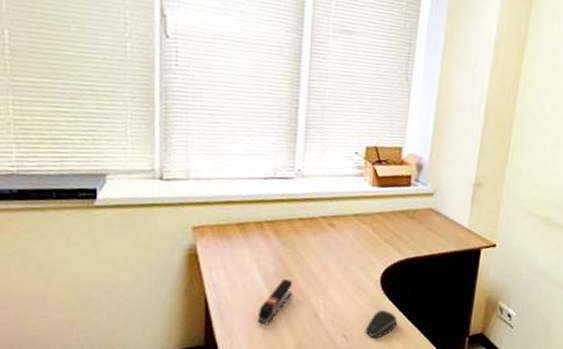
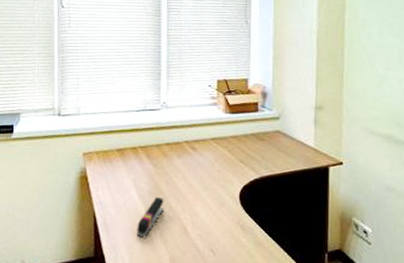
computer mouse: present [365,310,398,339] -> none [229,226,258,253]

